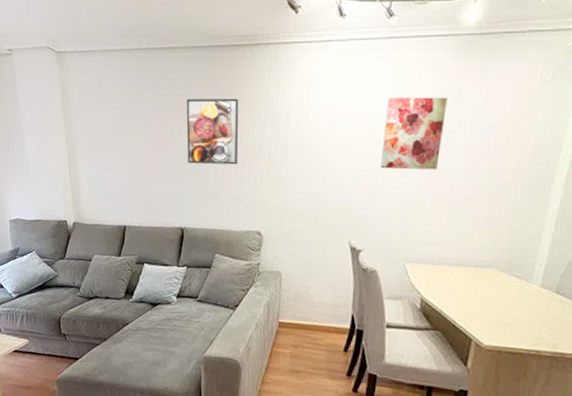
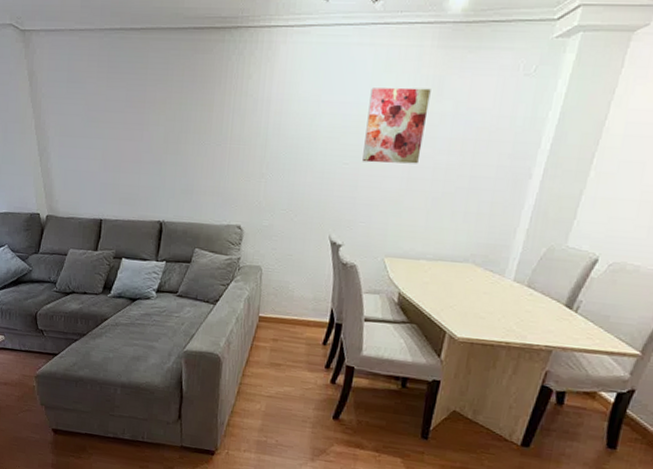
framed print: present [186,98,239,165] -> none [162,85,218,157]

